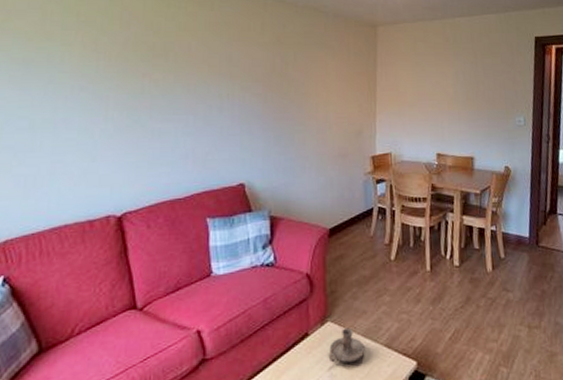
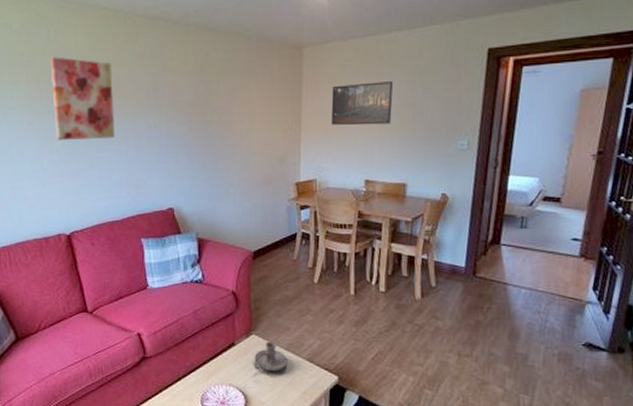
wall art: none [112,18,183,109] -> present [50,56,116,140]
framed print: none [404,61,459,101] -> present [331,81,394,126]

